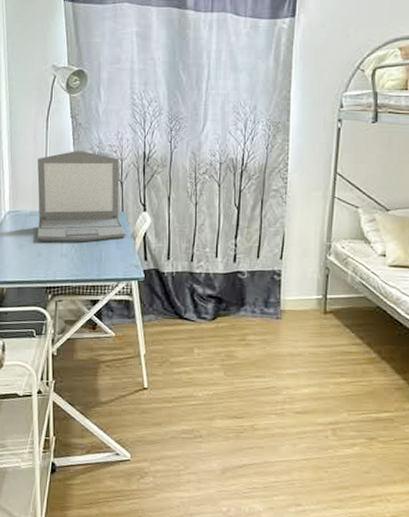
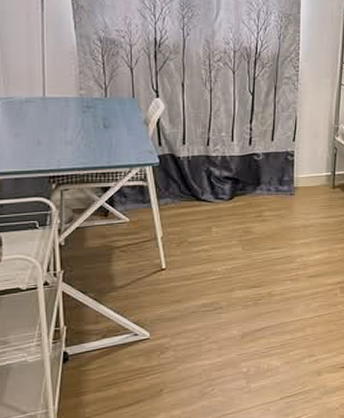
laptop: present [37,151,126,242] -> none [33,34,138,129]

